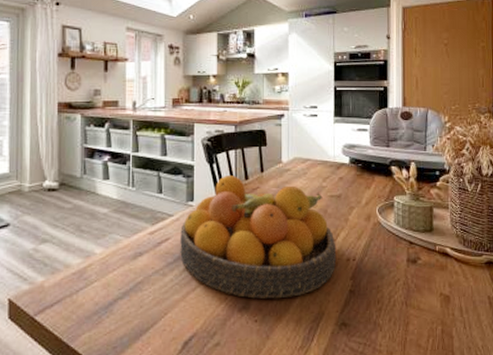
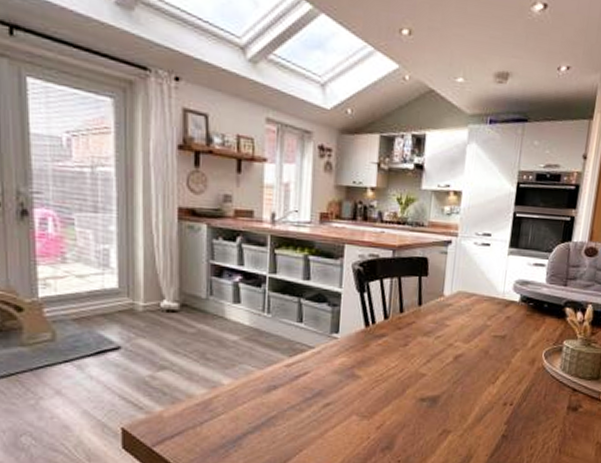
fruit bowl: present [180,174,337,299] -> none [320,306,494,440]

